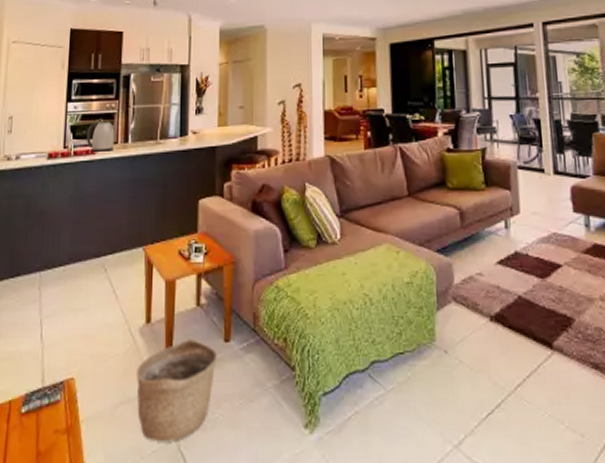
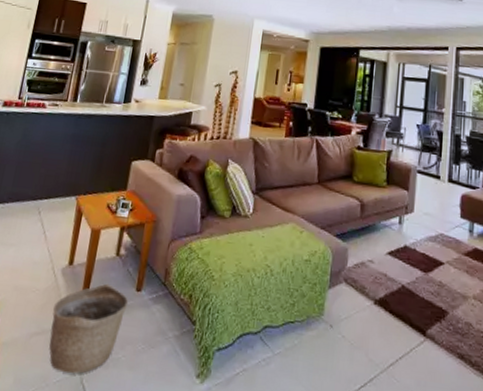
kettle: present [87,121,115,153] -> none [40,79,66,108]

